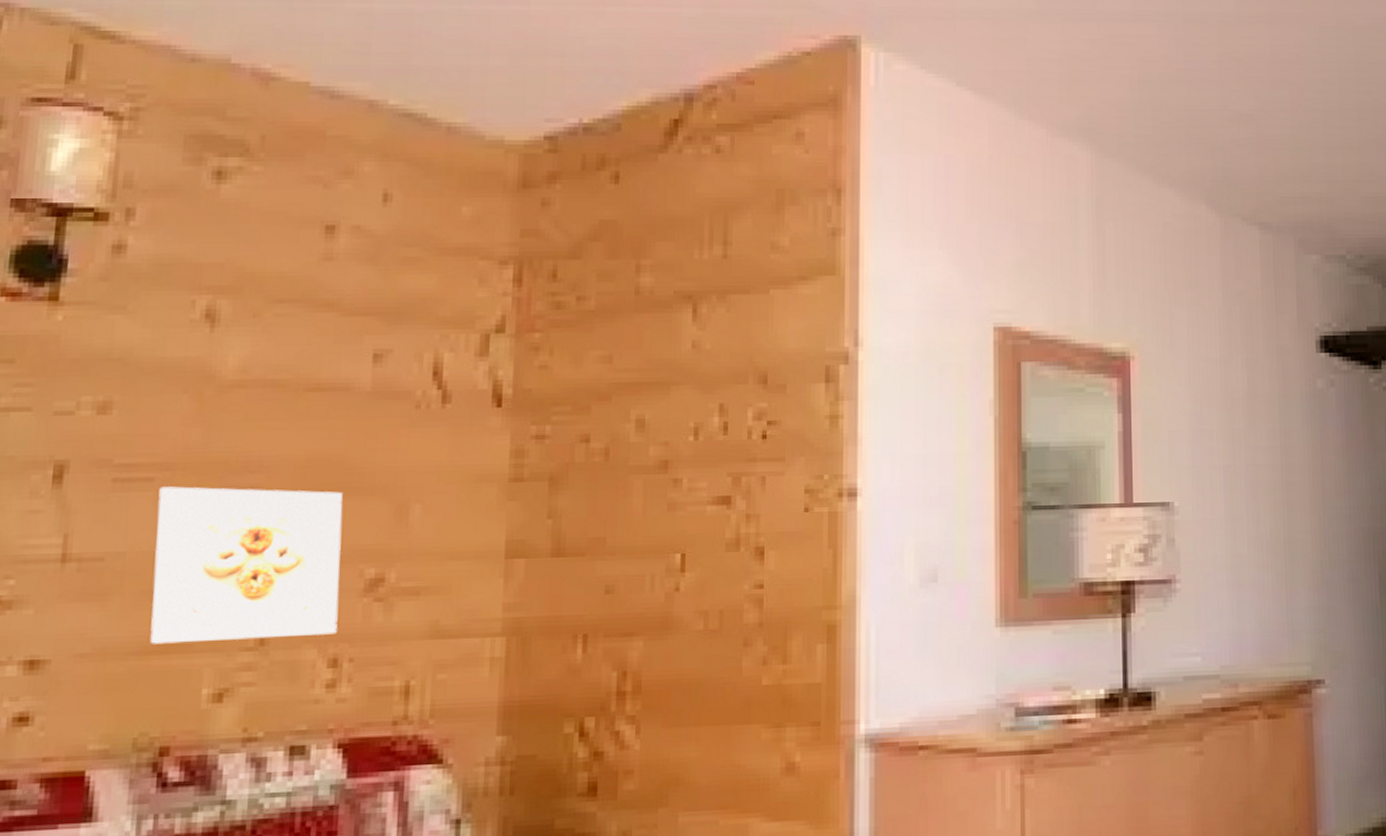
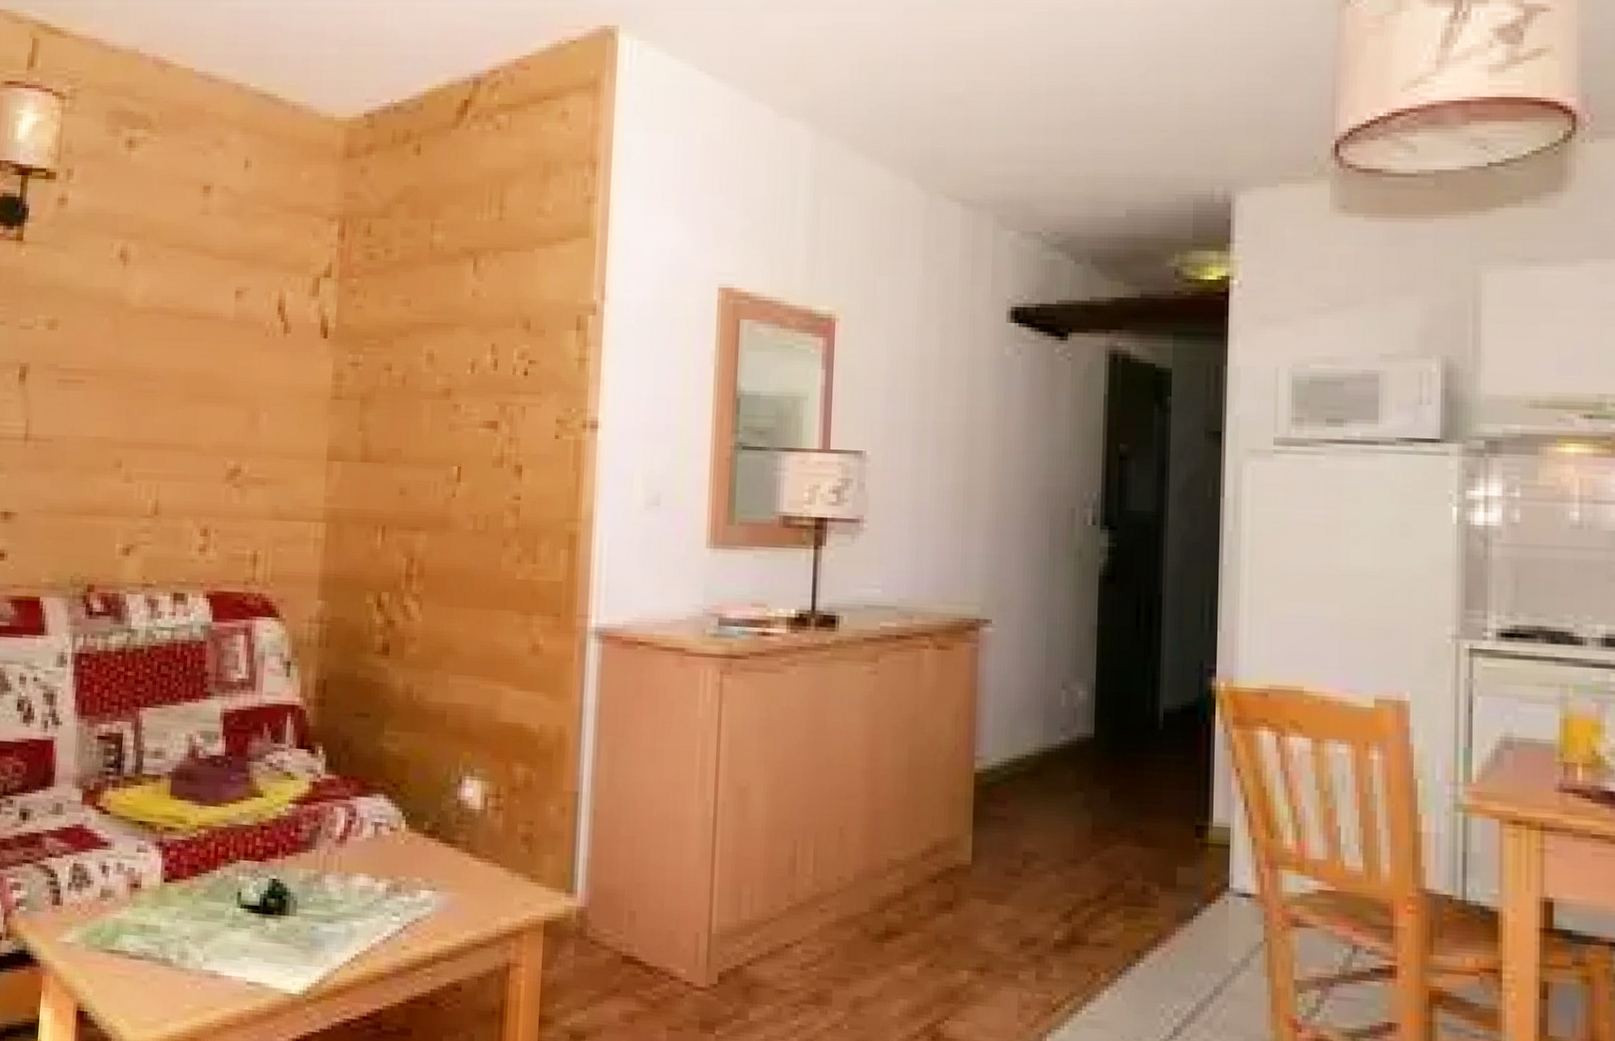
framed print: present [150,486,343,644] -> none [82,388,213,510]

